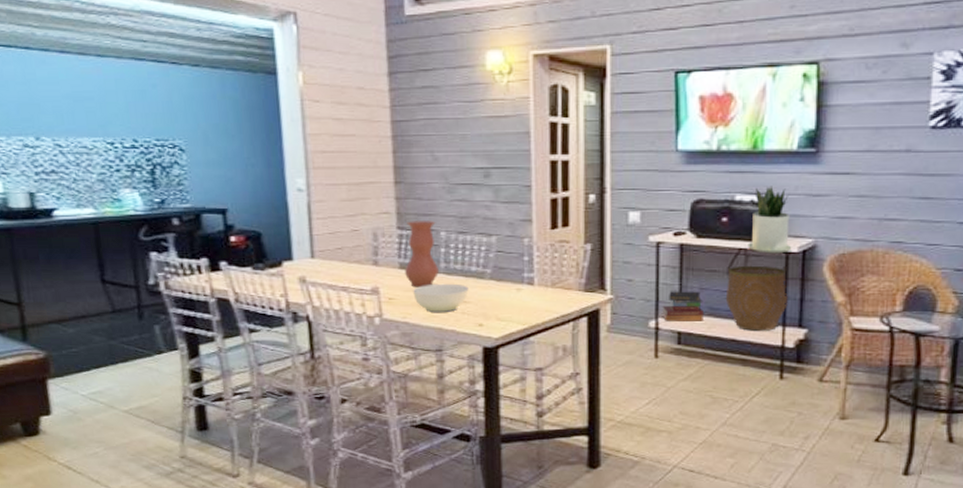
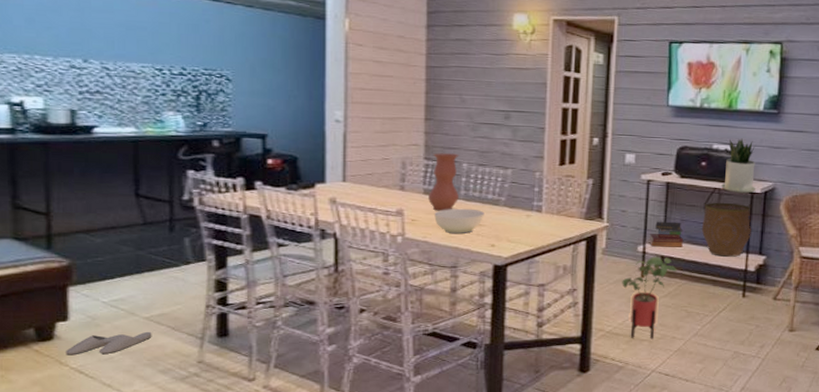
slippers: none [52,425,133,451] -> present [66,331,152,355]
house plant: none [632,332,697,430] -> present [622,256,677,340]

